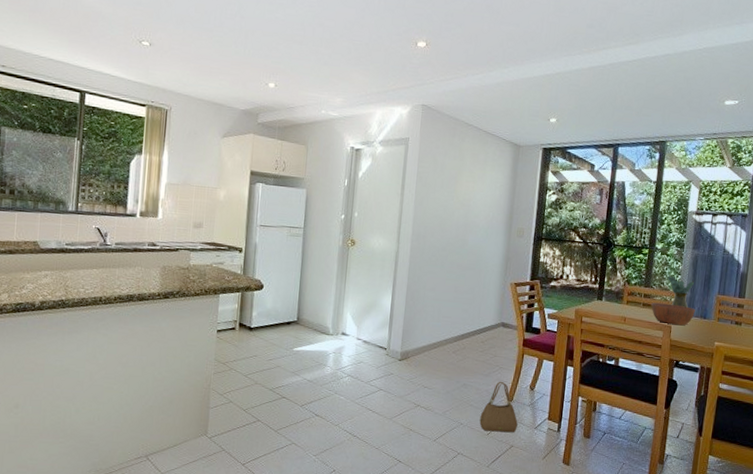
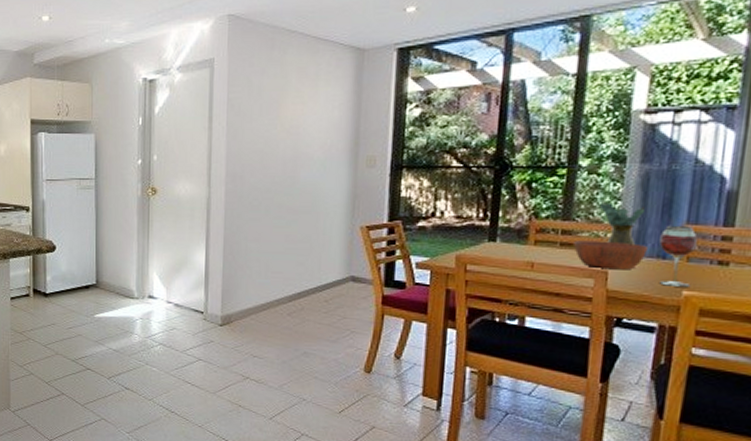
handbag: present [479,381,518,433] -> none [328,348,380,412]
wineglass: none [702,294,724,339] -> present [659,225,698,287]

